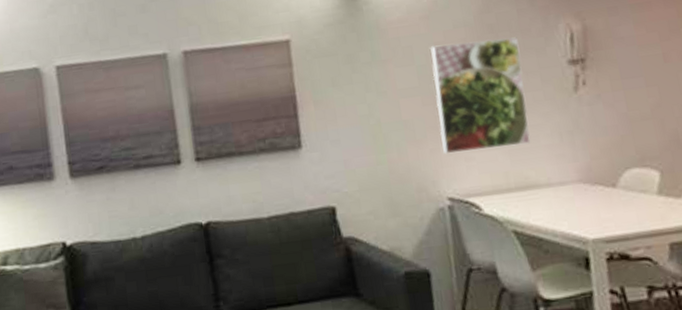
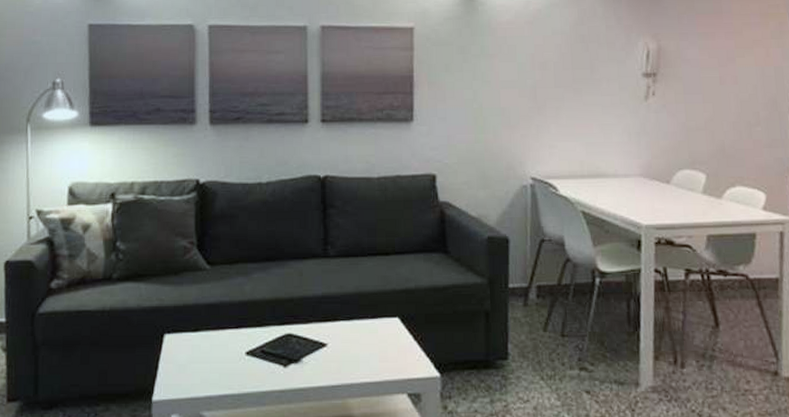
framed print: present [430,37,531,155] -> none [530,47,605,141]

